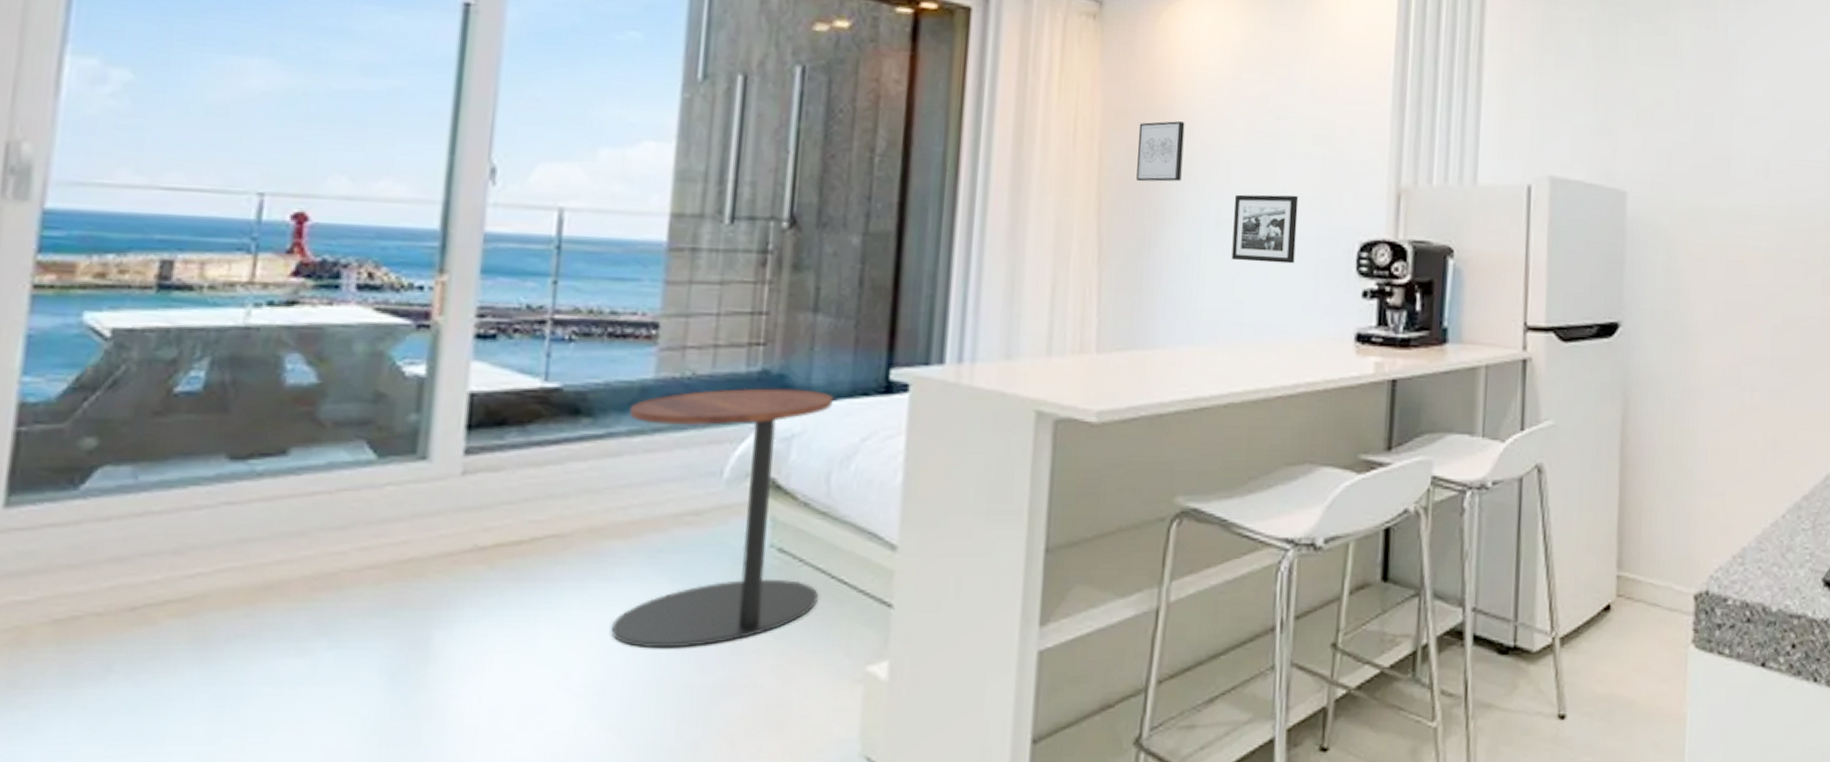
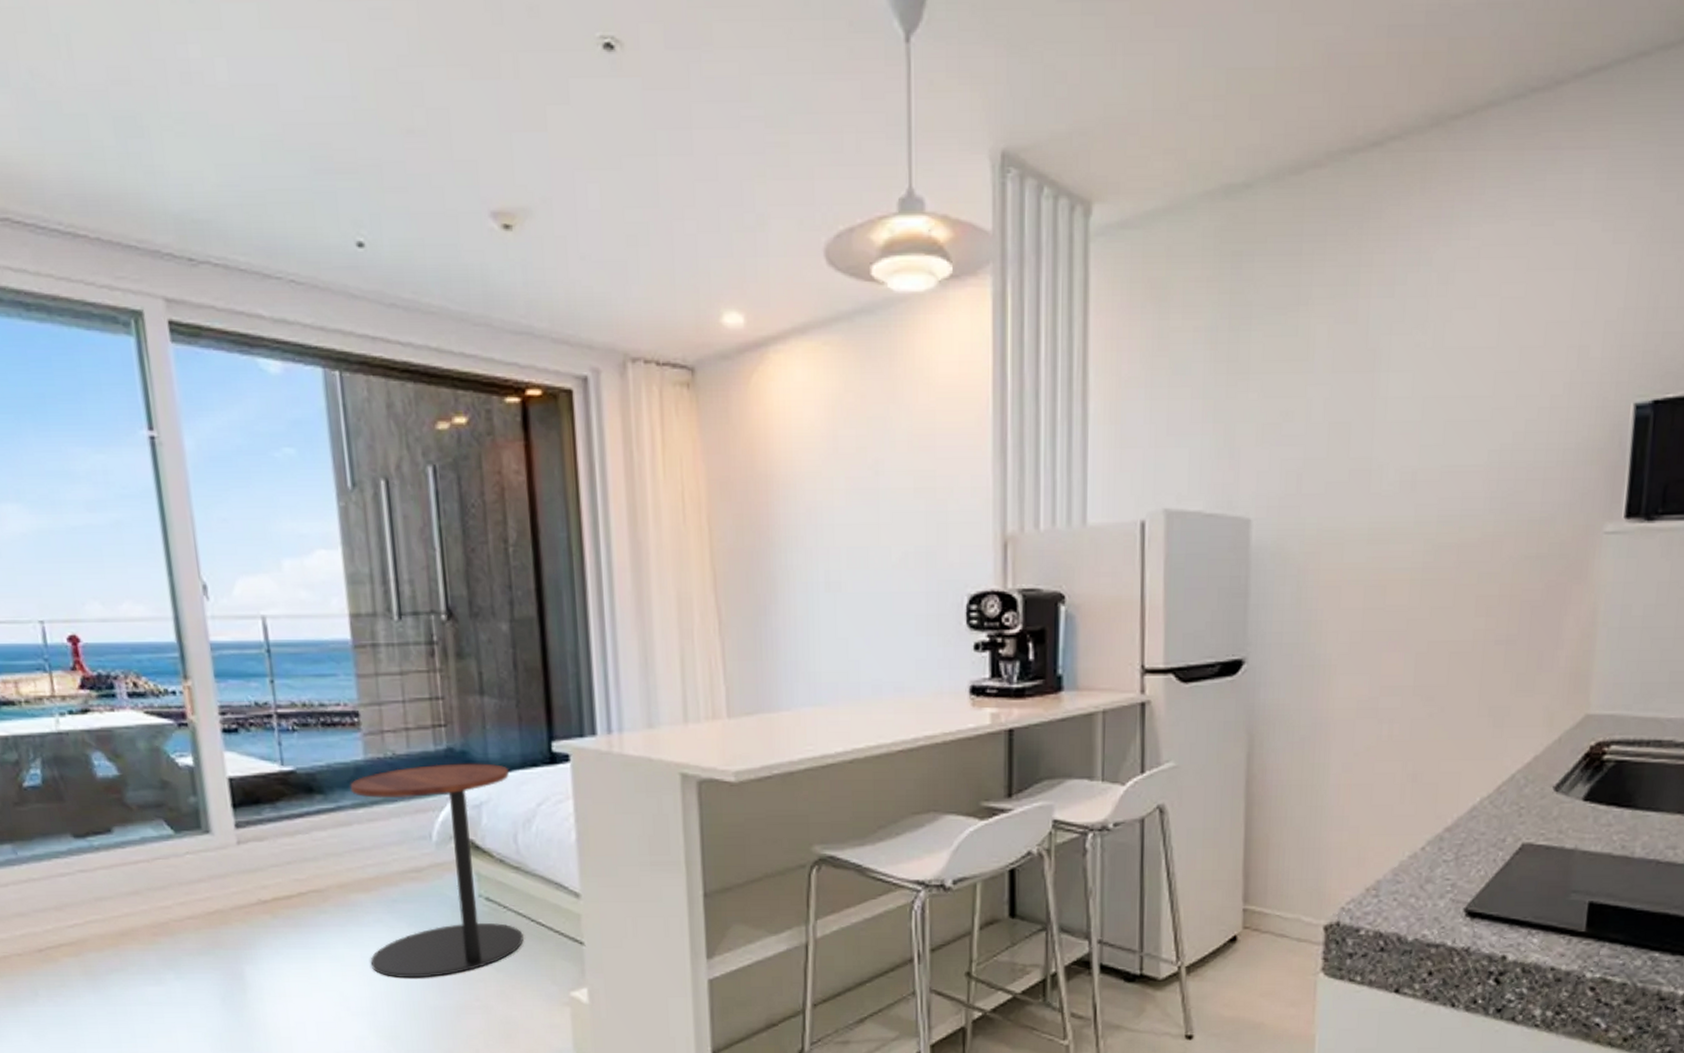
wall art: present [1136,121,1185,182] -> none [743,486,788,551]
picture frame: present [1231,194,1299,264] -> none [841,552,905,622]

